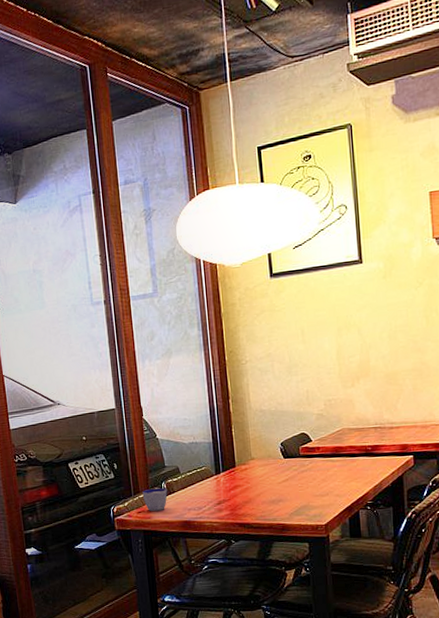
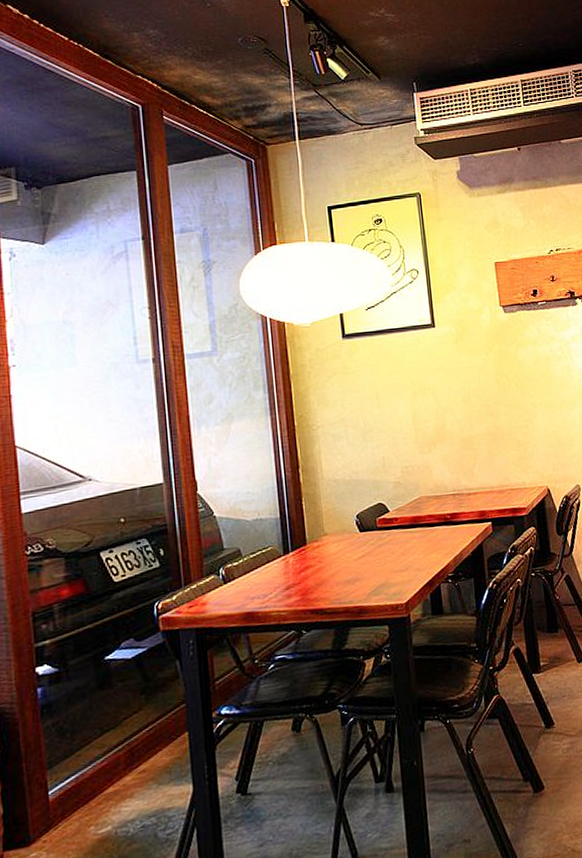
cup: present [142,487,168,511] -> none [195,574,226,604]

